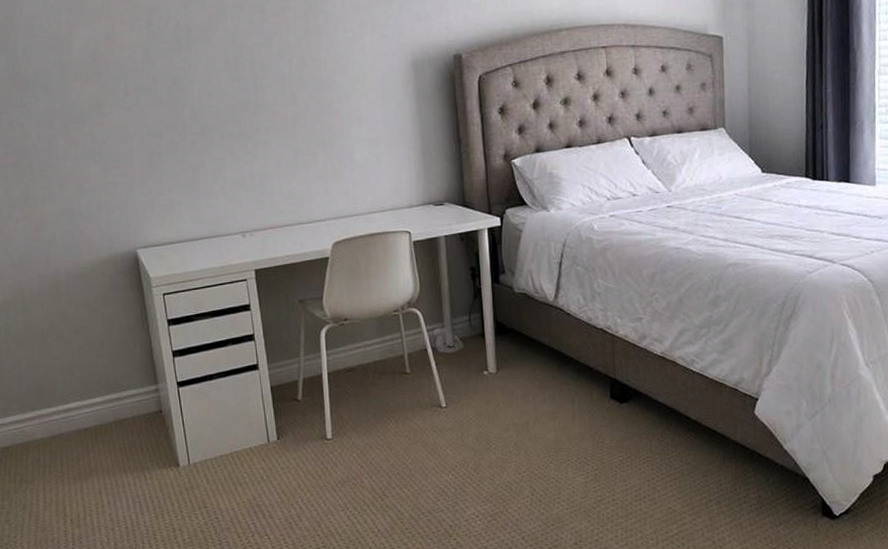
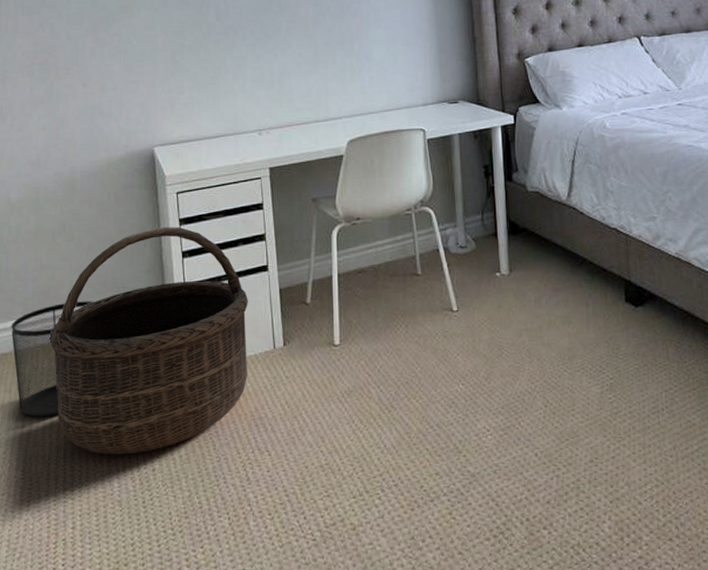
waste bin: none [9,398,90,506] -> present [11,300,95,418]
basket: none [48,327,244,539] -> present [49,226,248,455]

